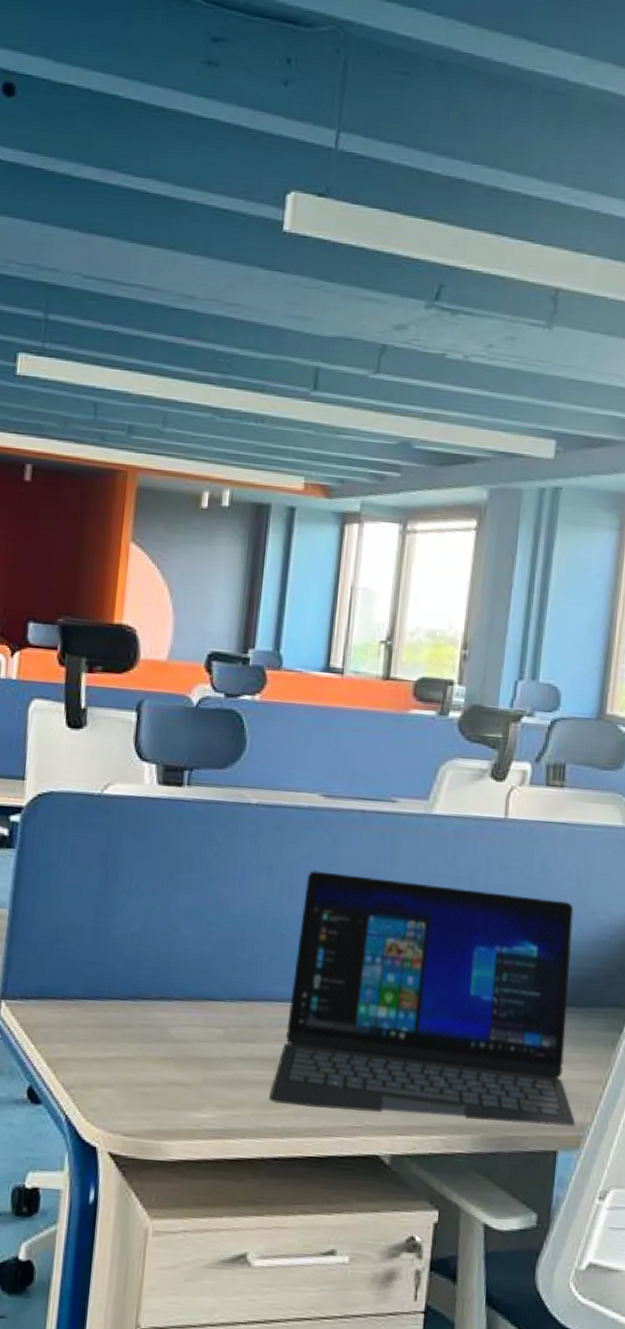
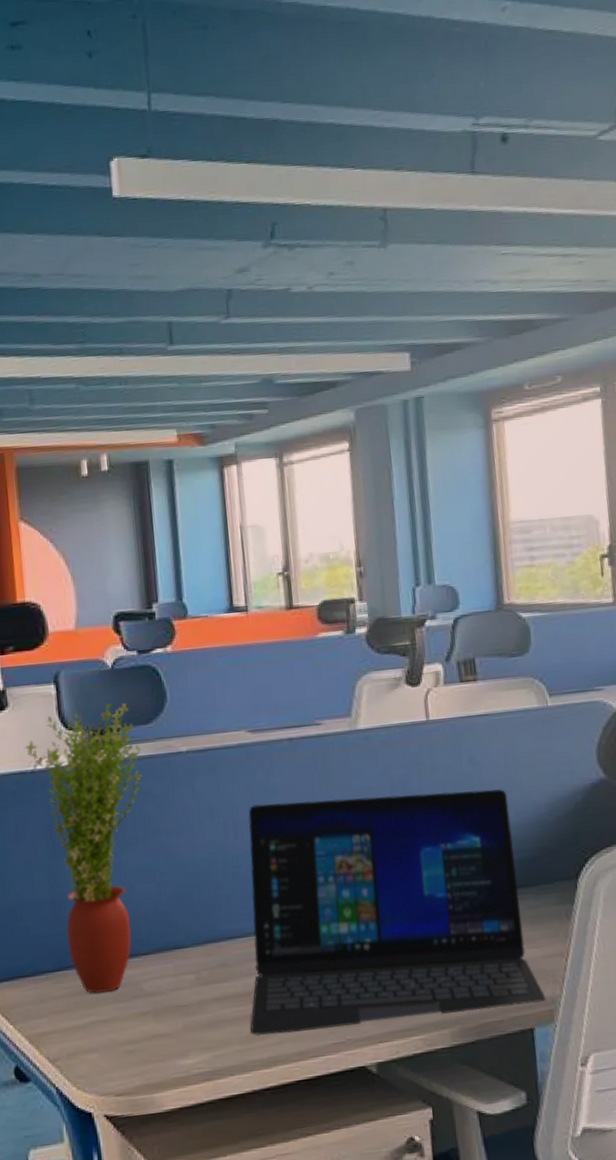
potted plant: none [96,741,212,1030] -> present [25,703,142,993]

